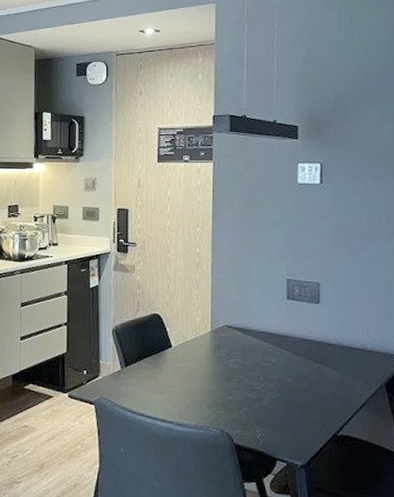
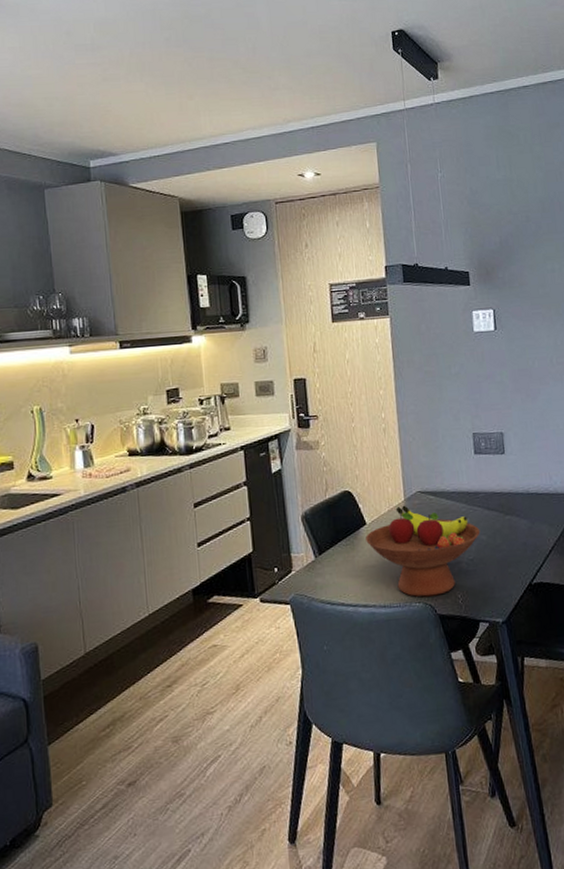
fruit bowl: none [170,336,286,426] -> present [366,505,480,597]

